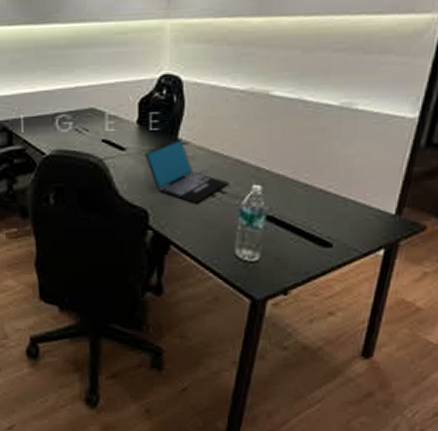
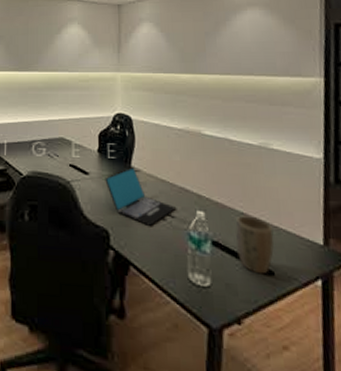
plant pot: none [294,187,340,247] -> present [235,215,274,274]

